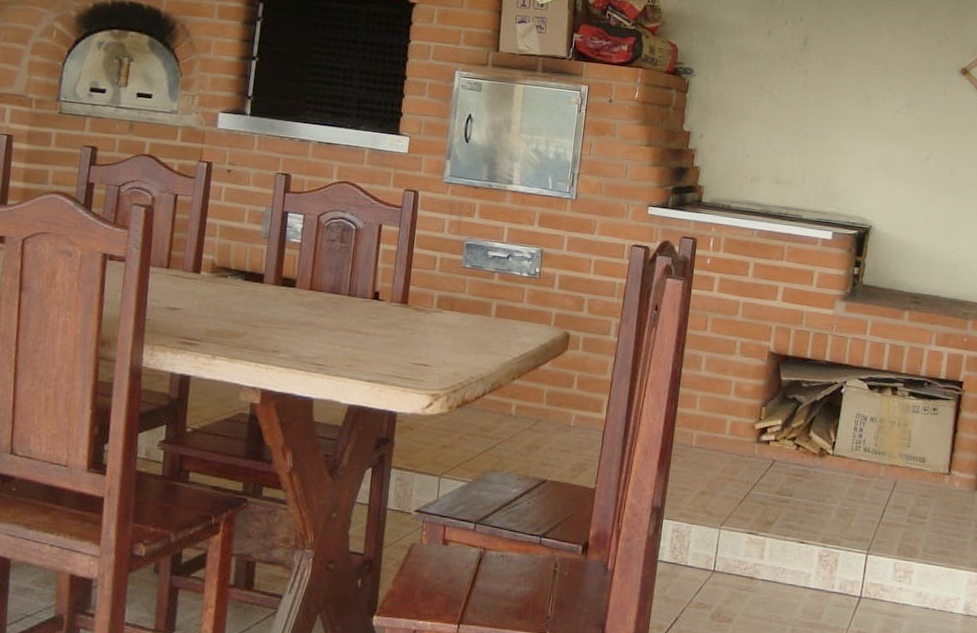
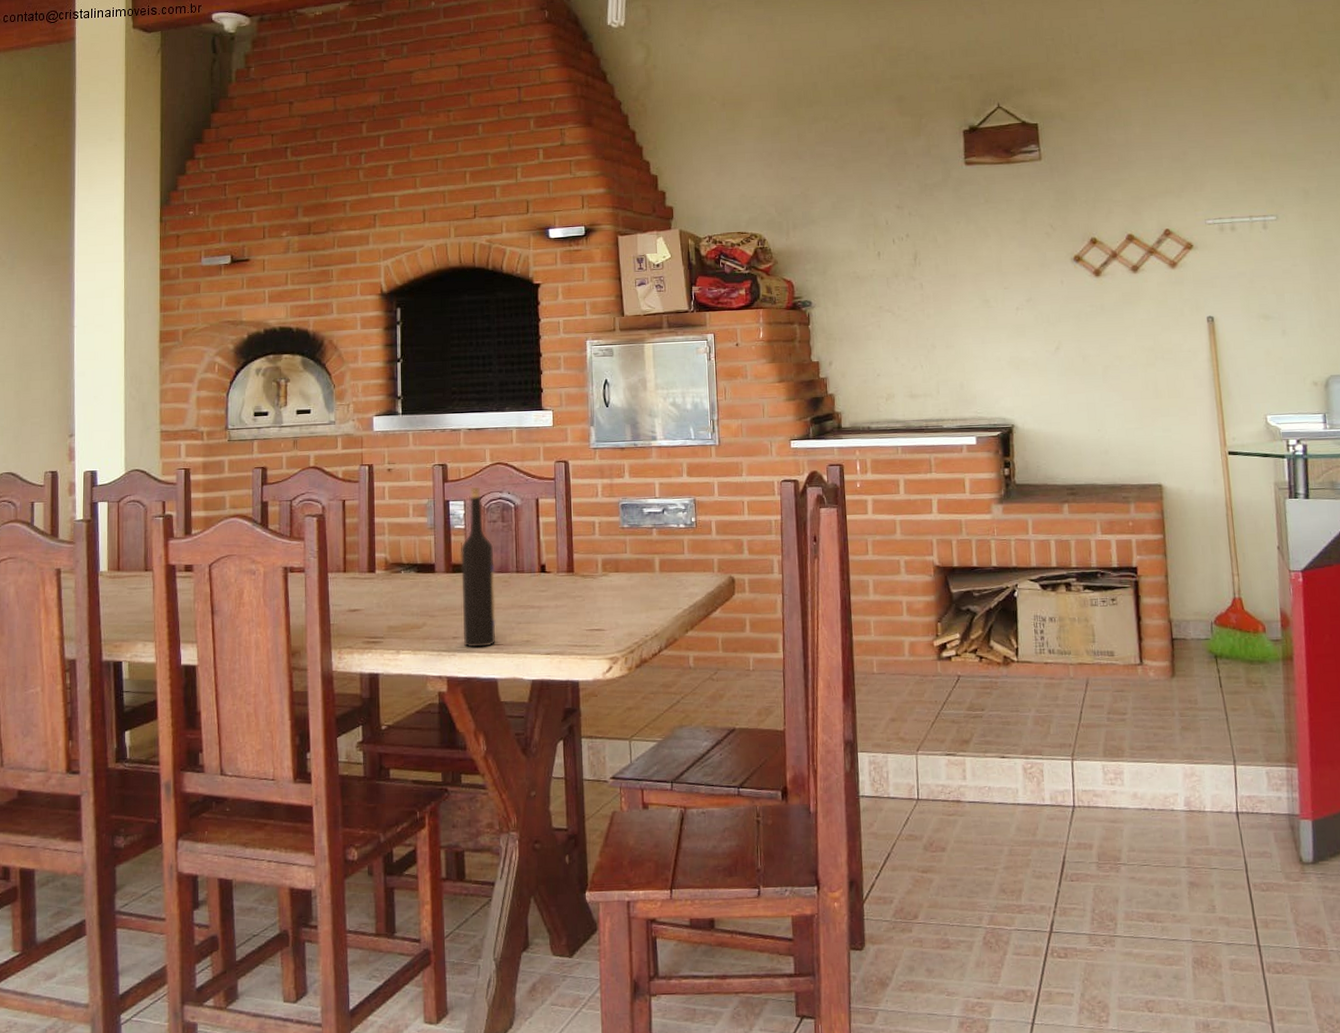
wine bottle: none [284,202,328,366] -> present [461,486,496,648]

